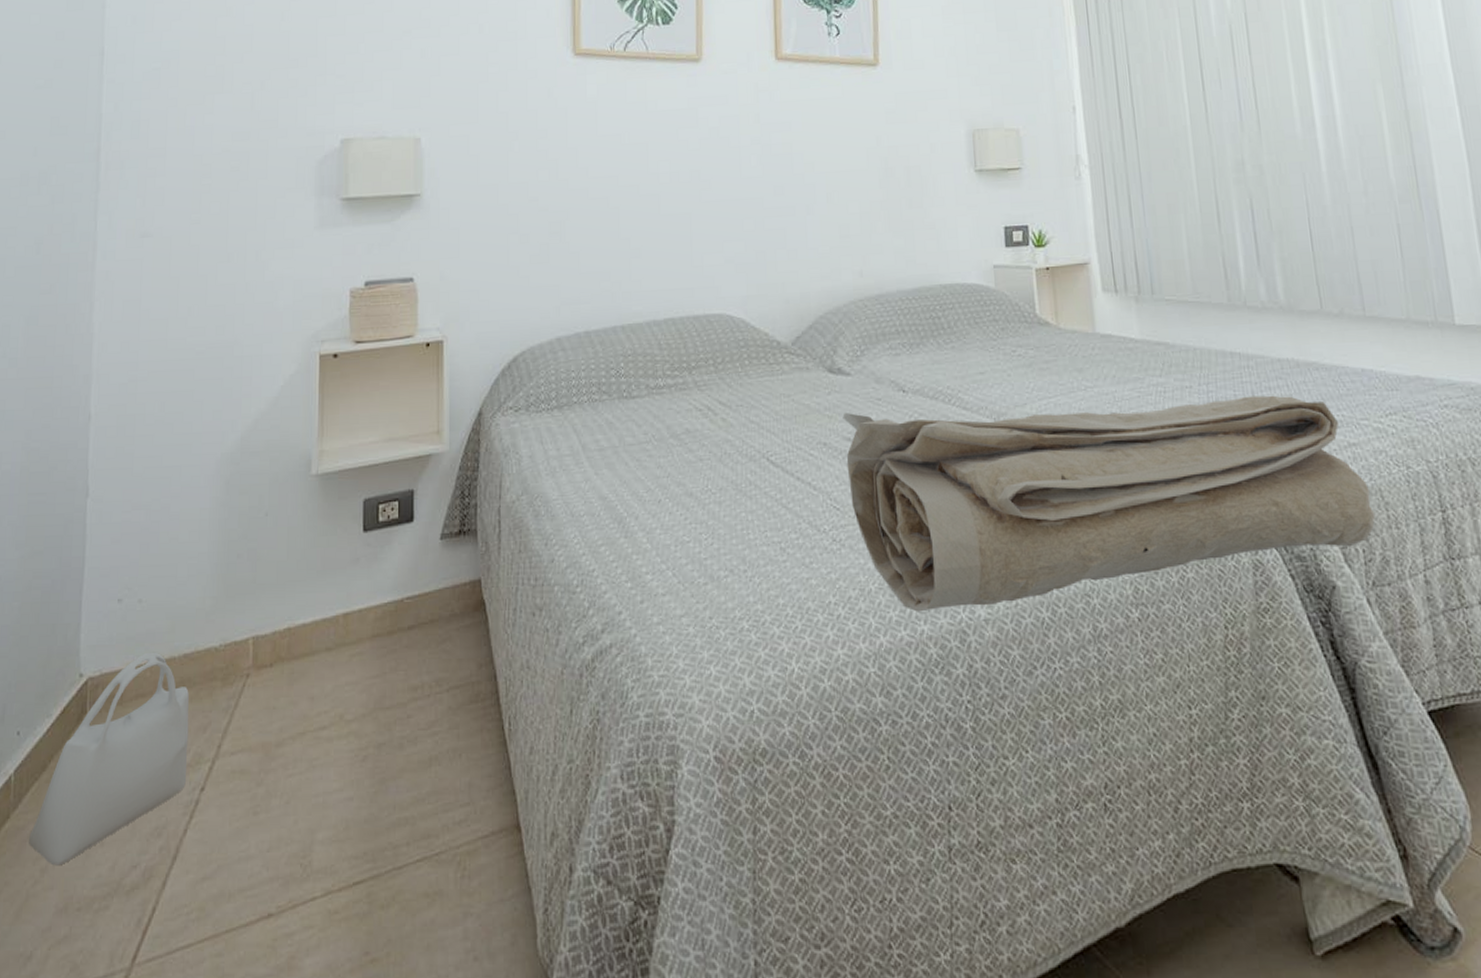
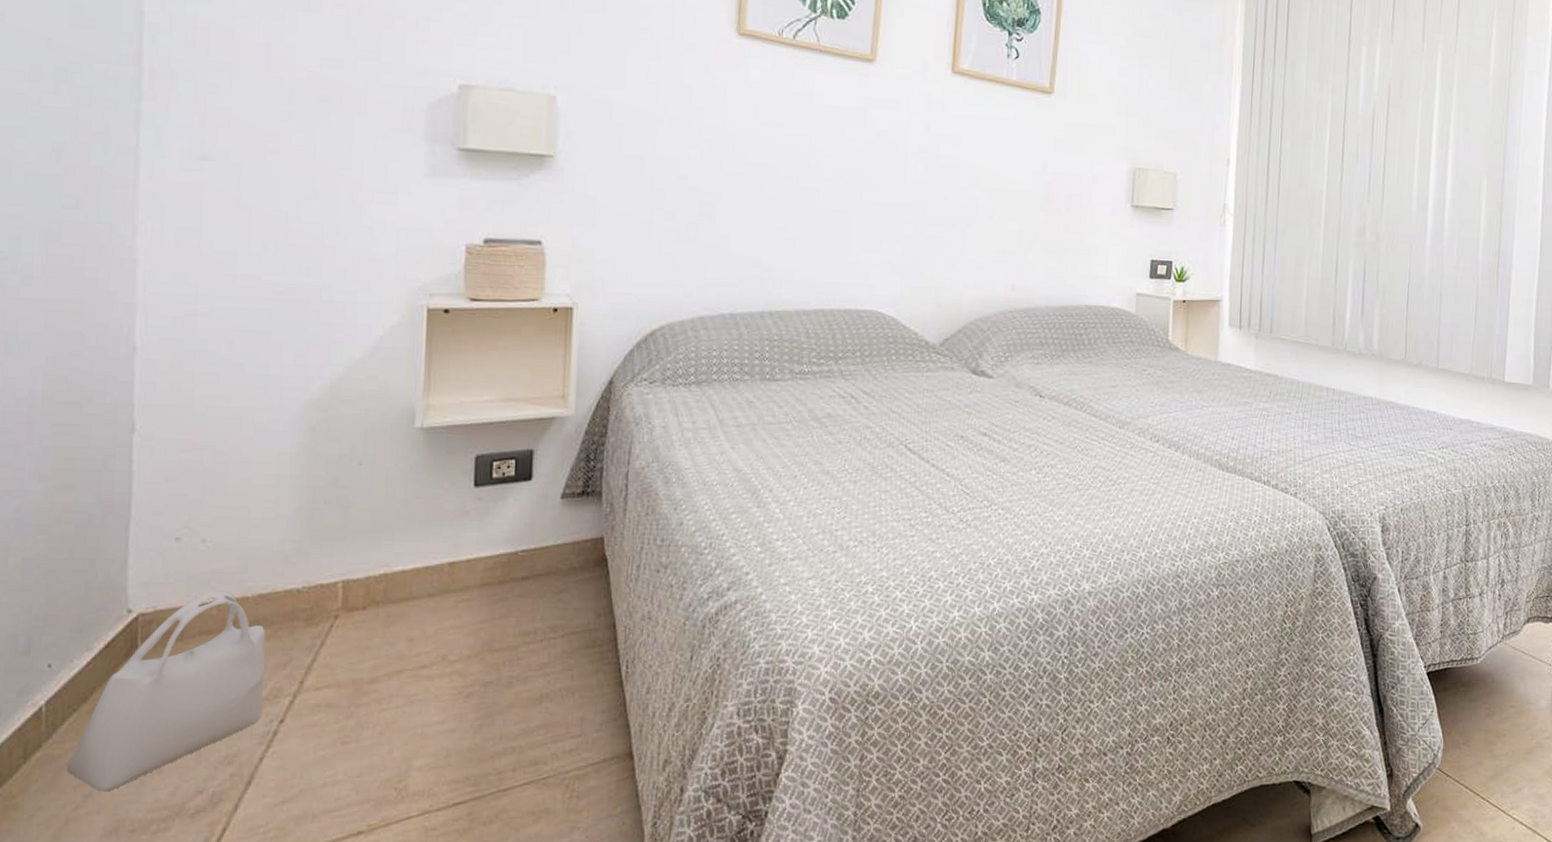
towel: present [843,395,1376,612] -> none [980,410,1417,584]

